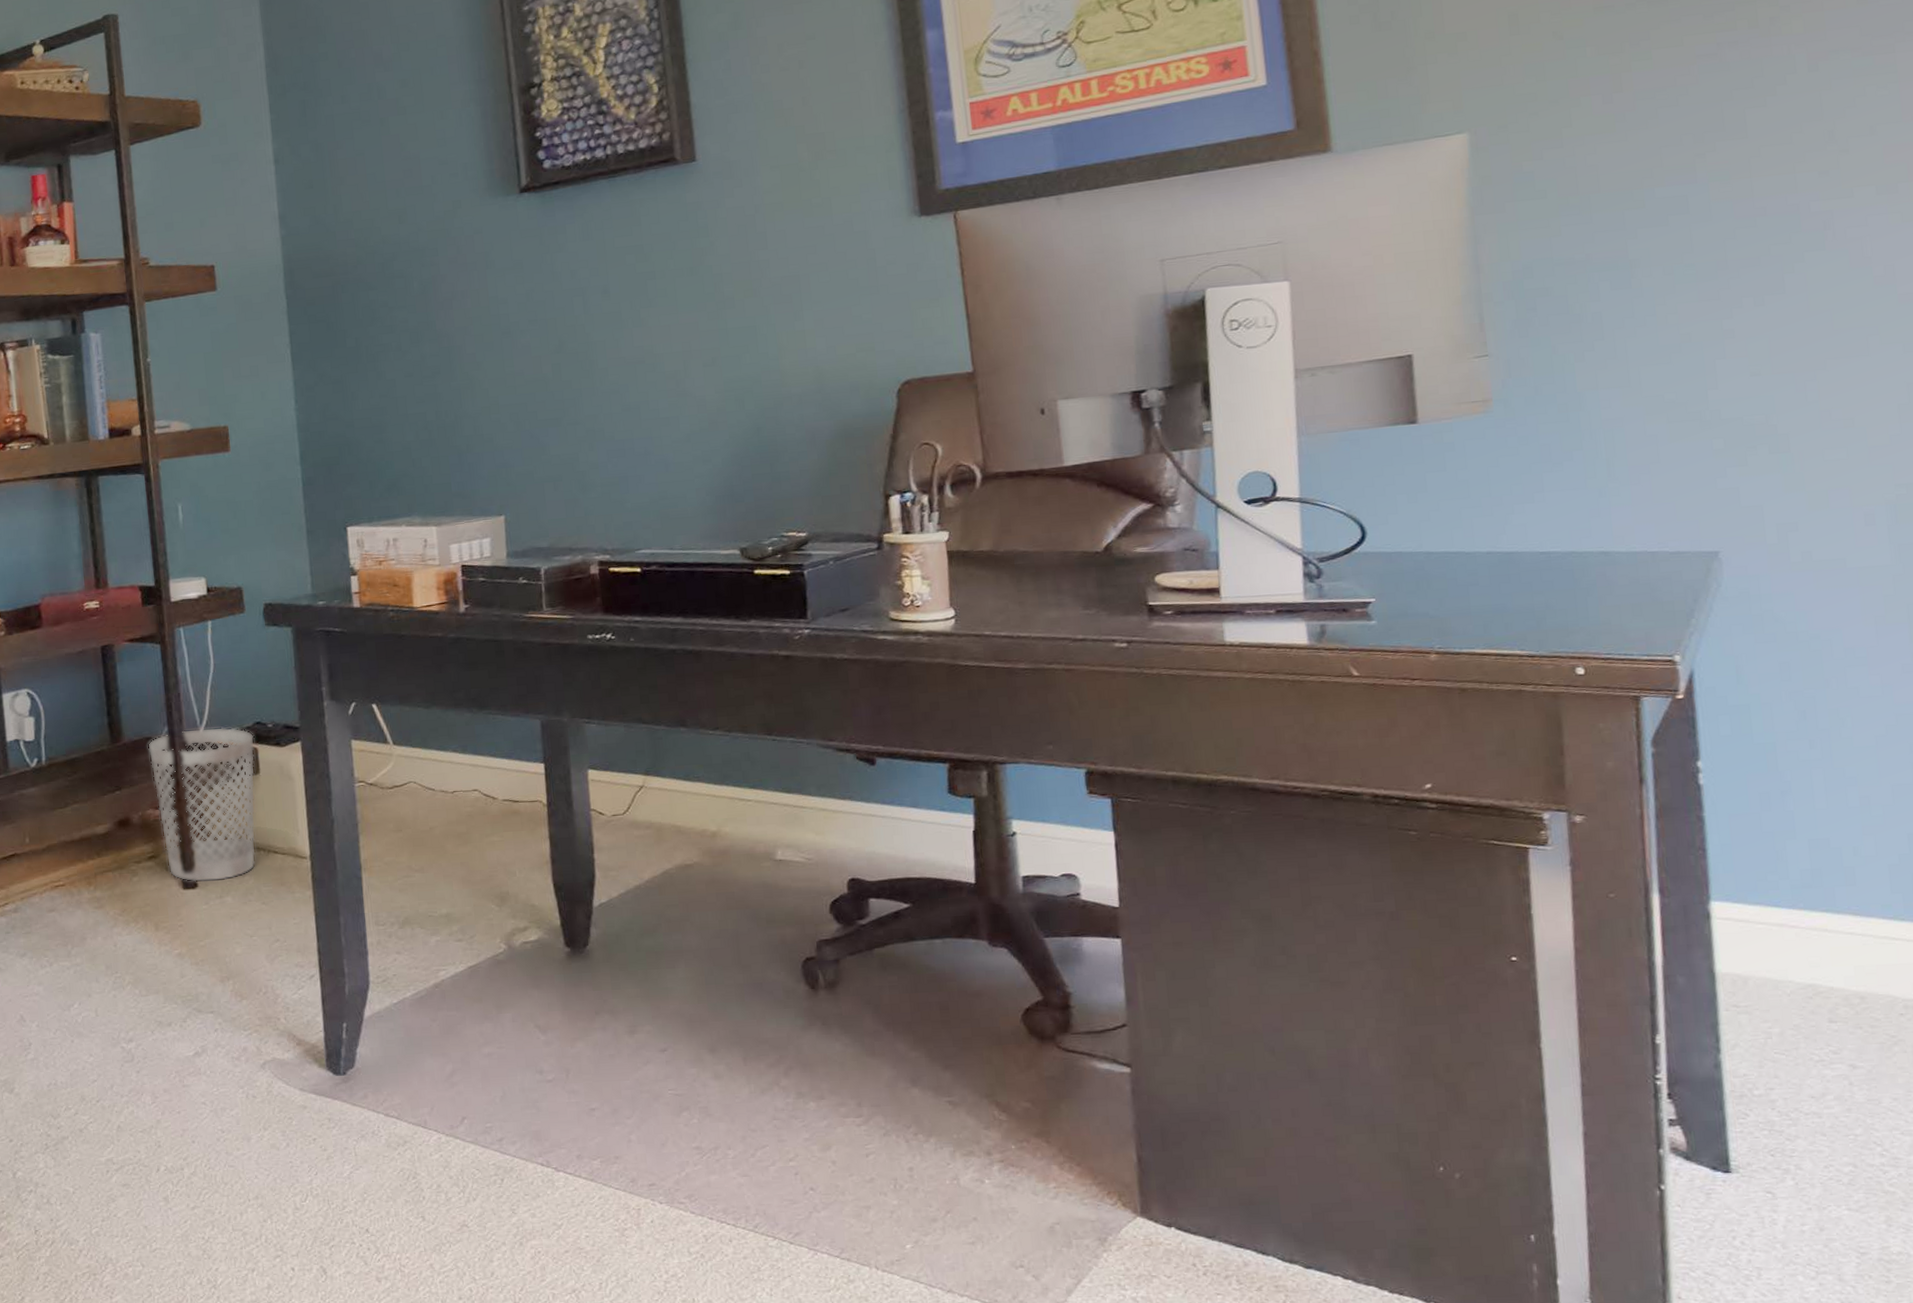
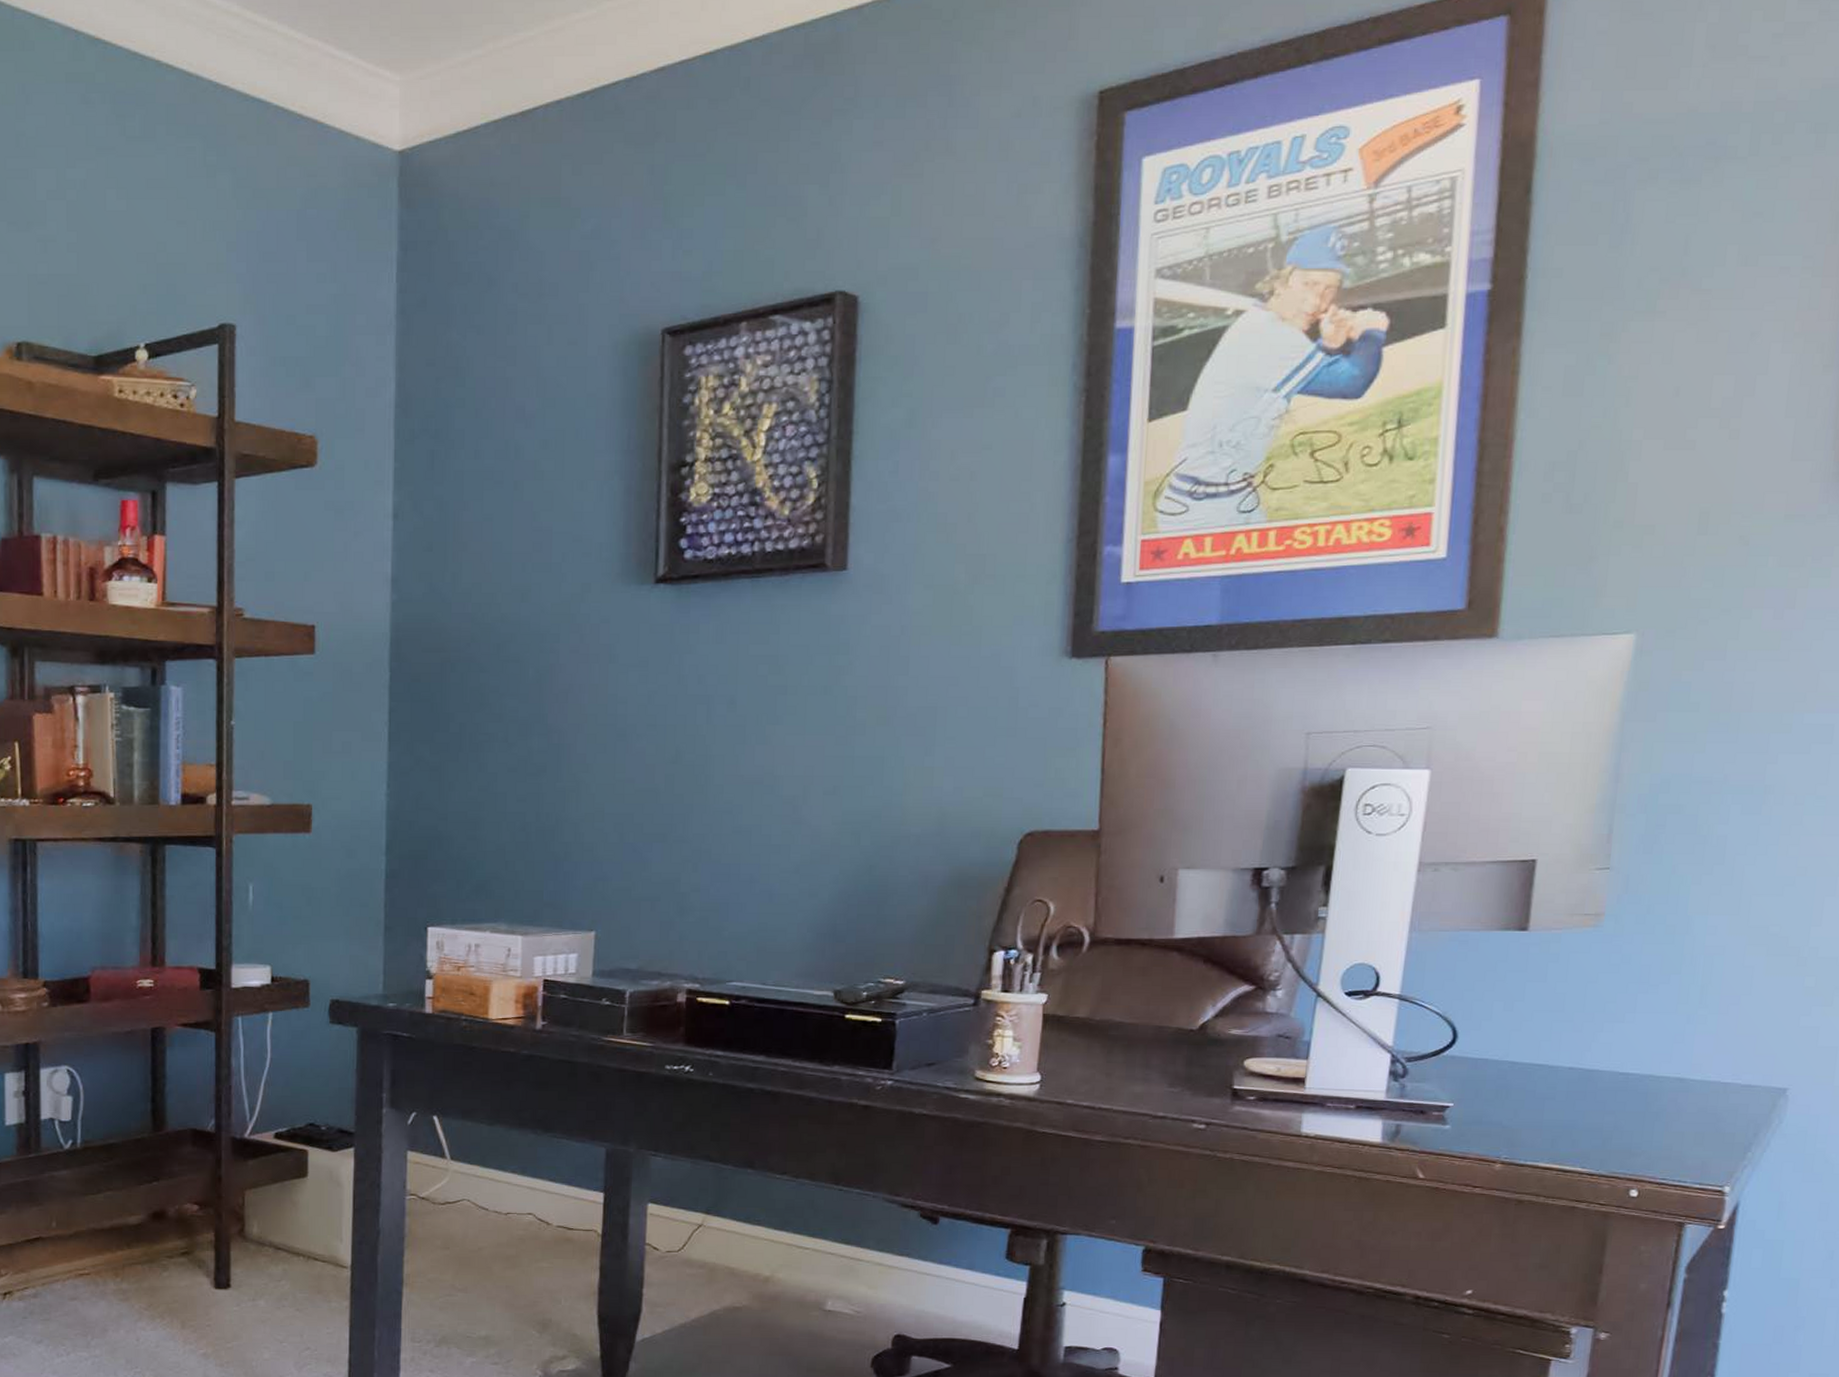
wastebasket: present [148,727,256,883] -> none [192,1124,306,1284]

